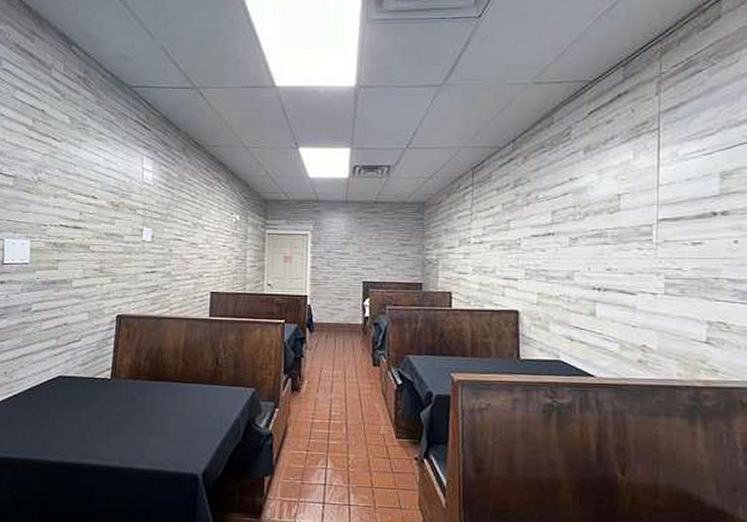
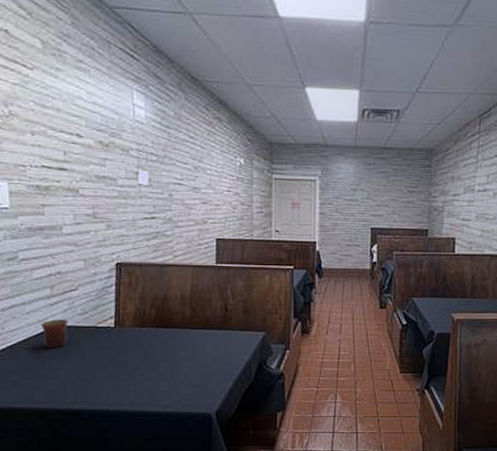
mug: none [44,369,69,399] -> present [40,319,68,349]

